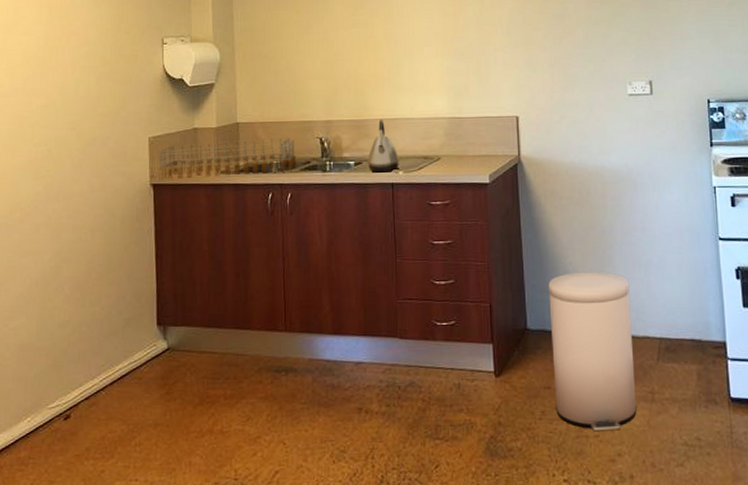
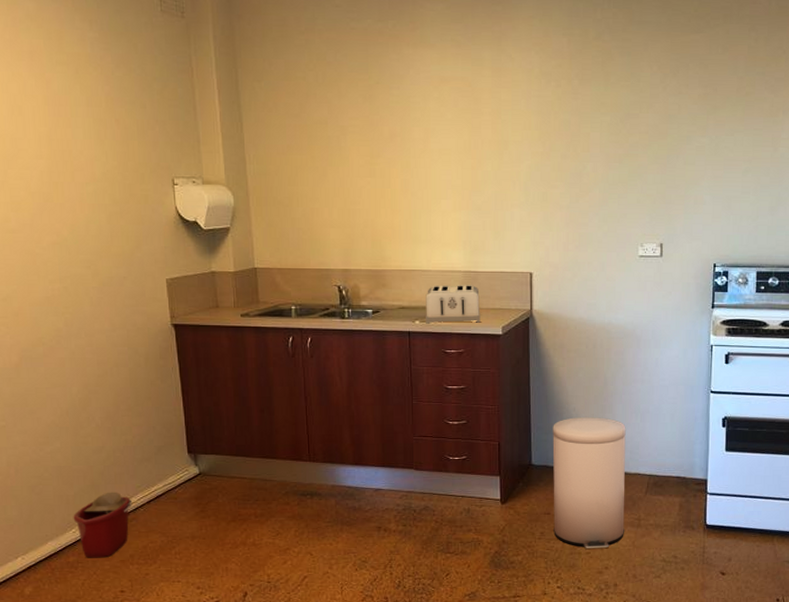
bucket: none [29,372,94,453] -> present [73,492,133,558]
dish rack: present [158,138,297,181] -> none [177,284,316,321]
kettle: present [367,118,400,173] -> none [385,269,417,321]
toaster: none [409,132,467,176] -> present [426,285,481,325]

